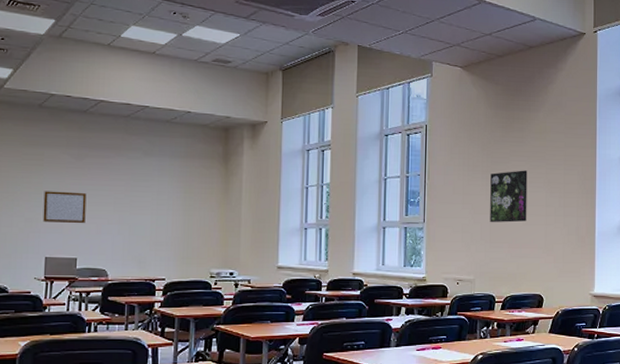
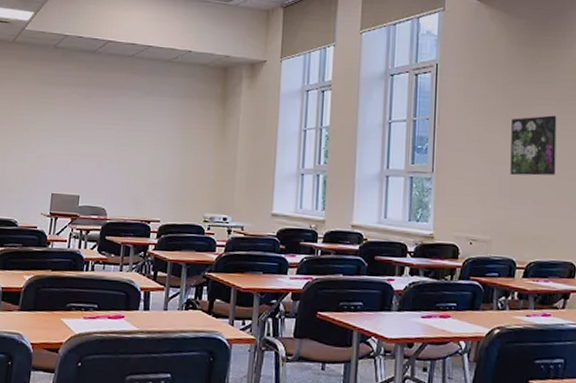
writing board: present [43,191,87,223] -> none [51,128,92,161]

